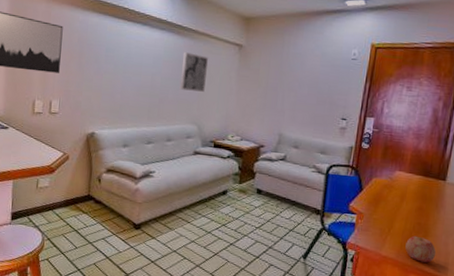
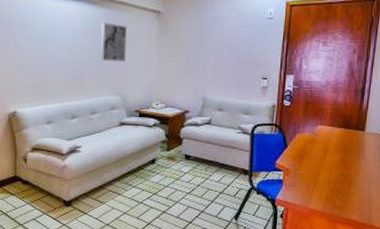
apple: present [405,236,437,263] -> none [331,187,361,212]

